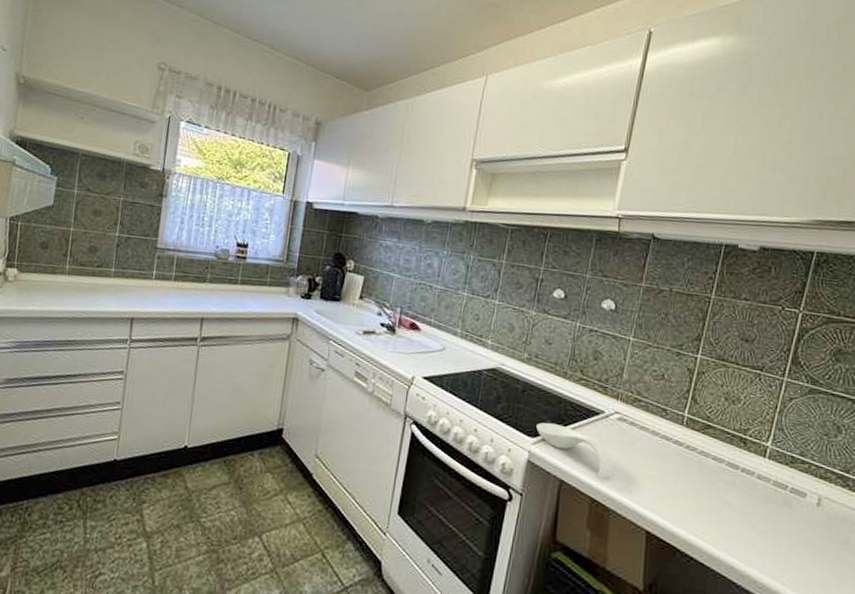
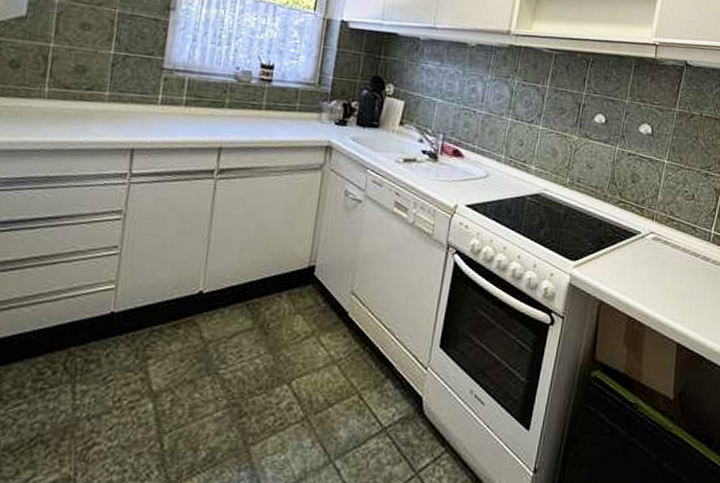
spoon rest: present [536,422,615,479] -> none [578,246,650,297]

